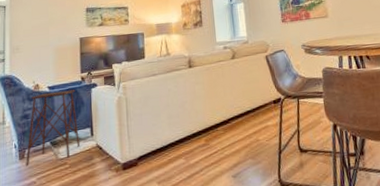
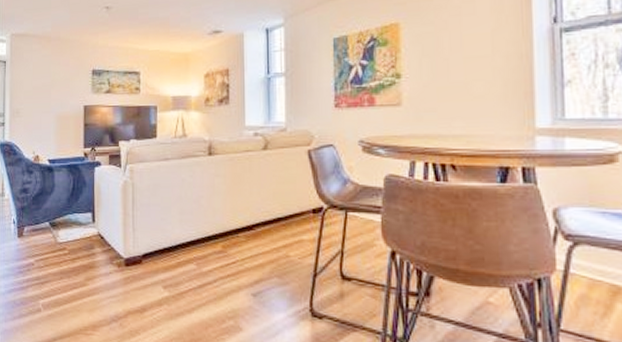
side table: present [26,89,81,166] -> none [24,166,81,245]

